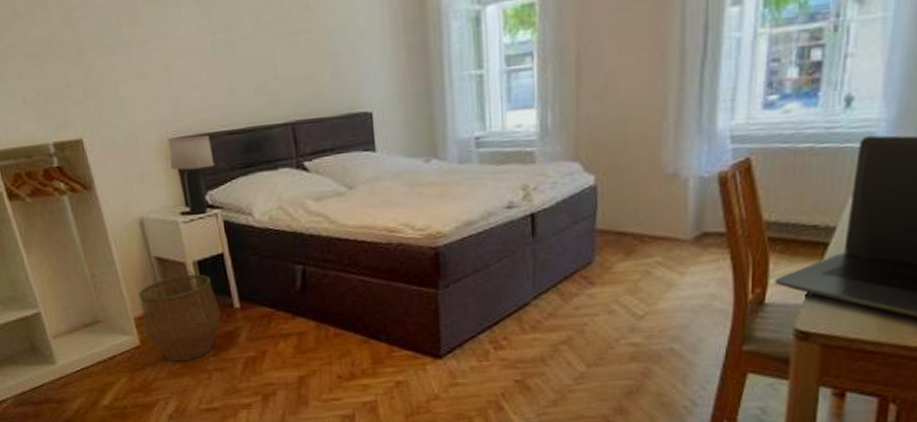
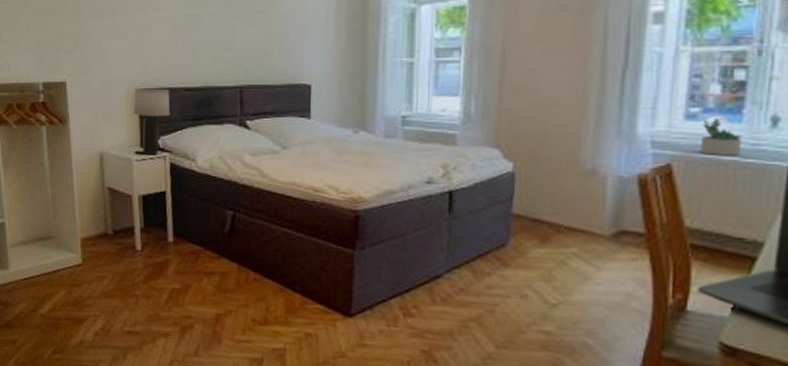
basket: present [138,271,222,362] -> none [87,203,156,285]
succulent plant: none [777,104,818,144] -> present [700,118,742,156]

